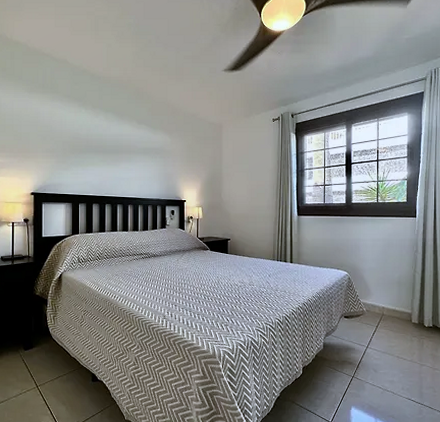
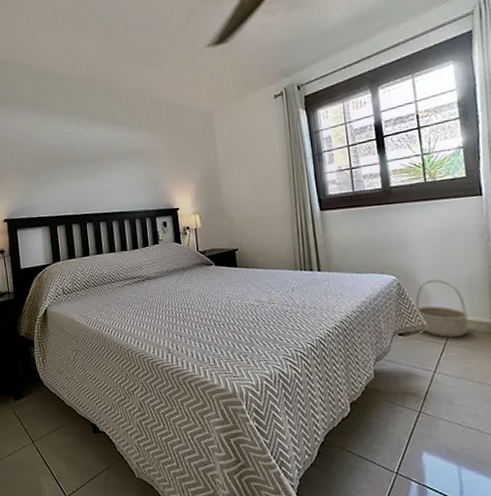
basket: none [359,278,396,322] -> present [415,280,469,338]

